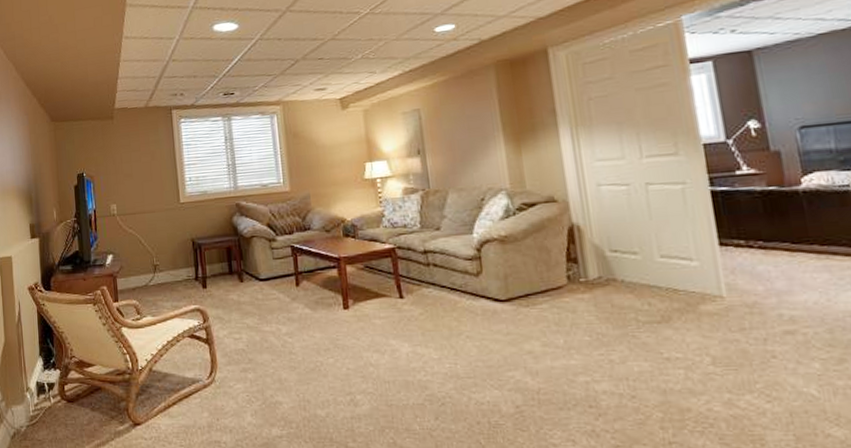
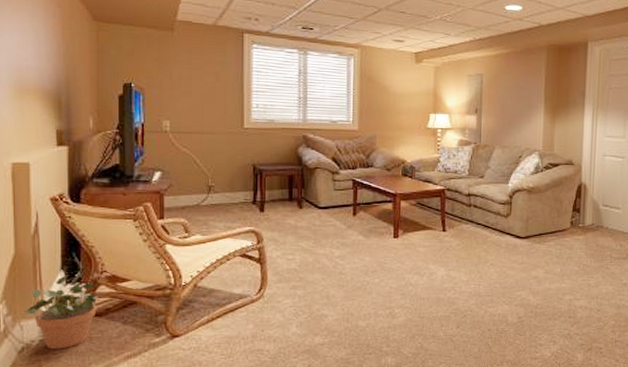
potted plant: none [14,359,71,436] -> present [24,273,100,350]

